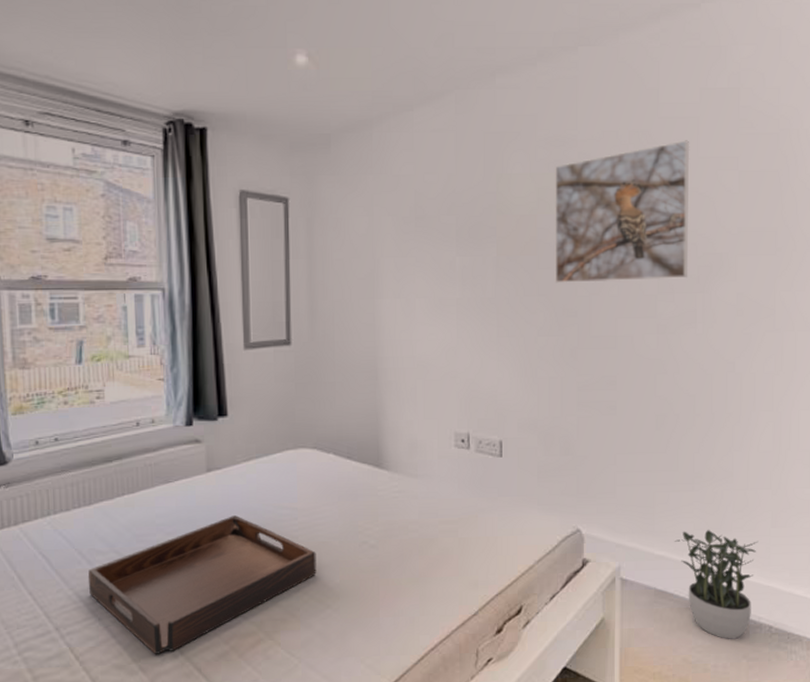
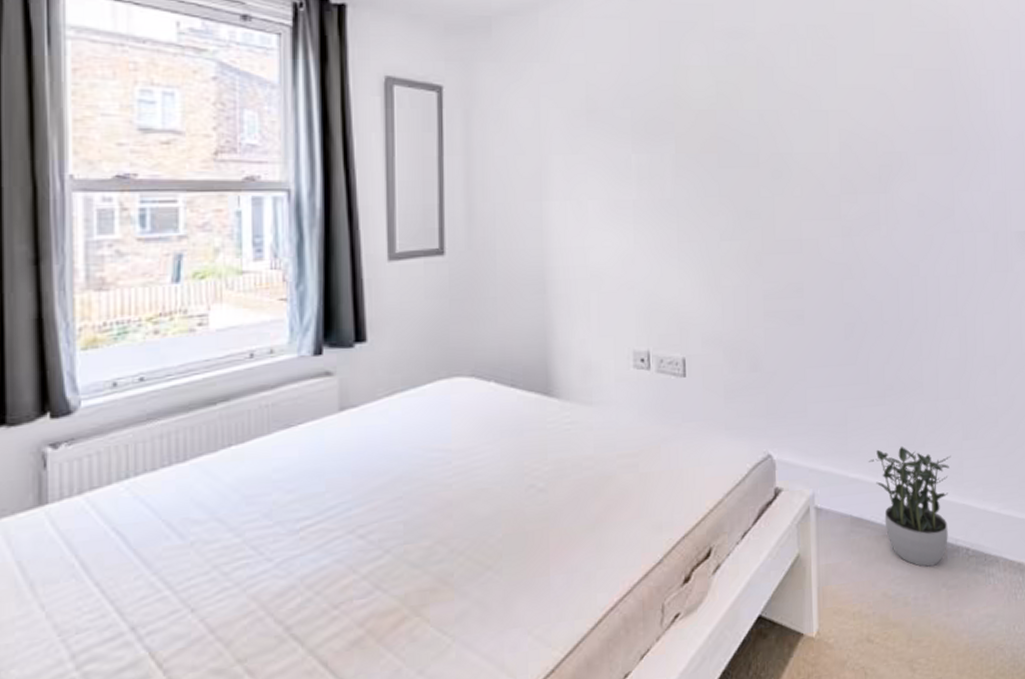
serving tray: present [87,515,317,654] -> none [178,463,475,650]
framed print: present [555,140,690,283] -> none [733,36,869,183]

